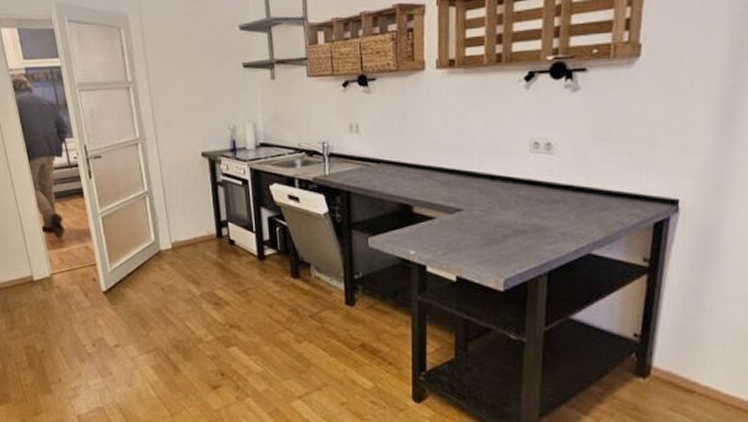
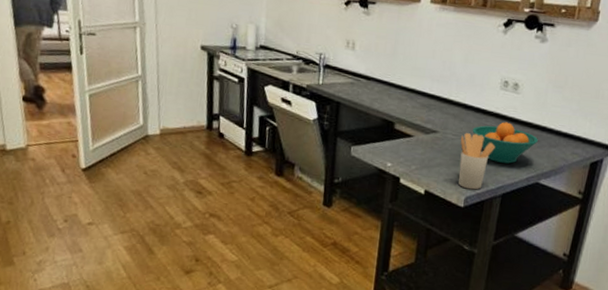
utensil holder: none [490,207,533,270] -> present [458,133,495,190]
fruit bowl: none [503,188,584,236] -> present [472,122,538,164]

